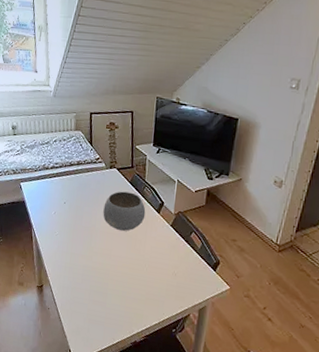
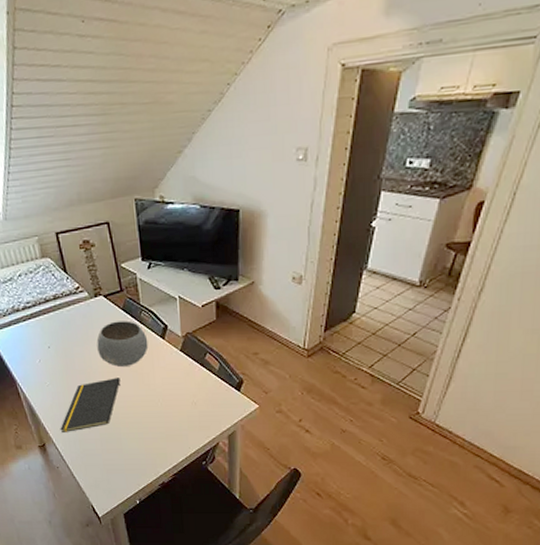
notepad: none [58,238,117,279] -> present [60,377,121,434]

